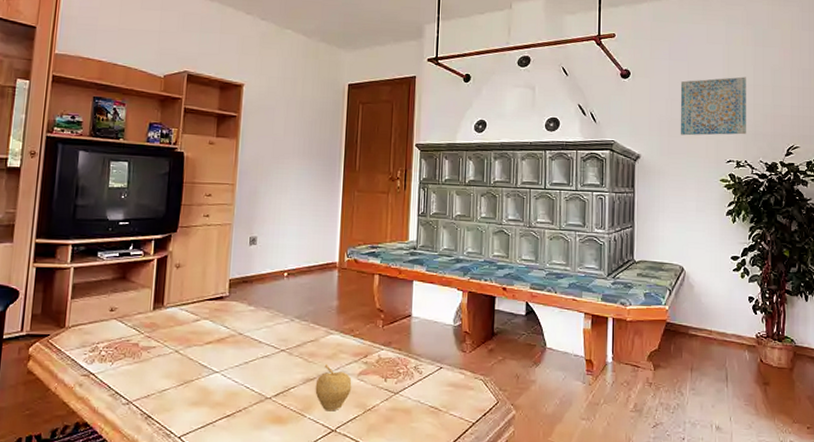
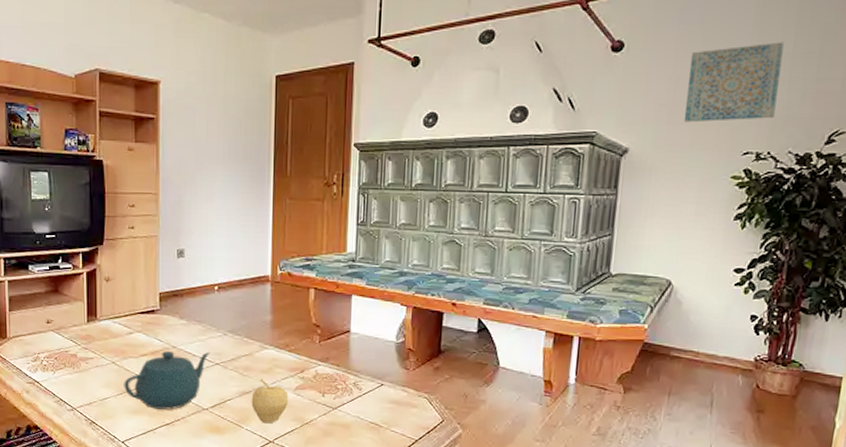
teapot: none [185,337,276,400] -> present [124,350,210,410]

